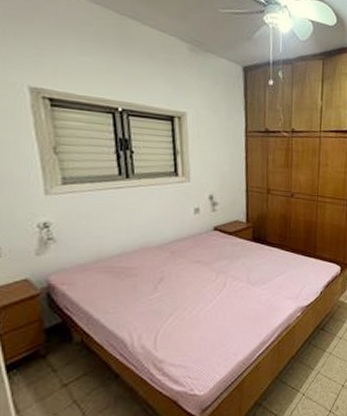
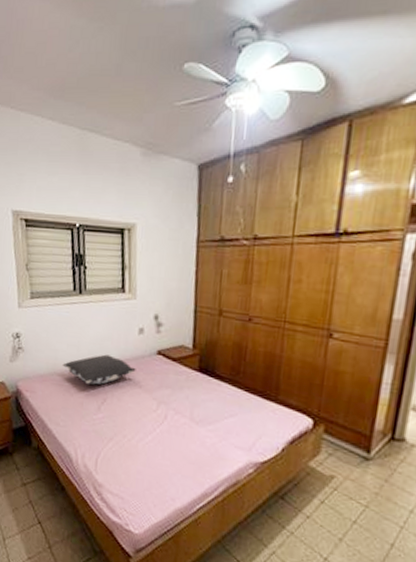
pillow: none [109,235,193,266] -> present [62,354,136,385]

